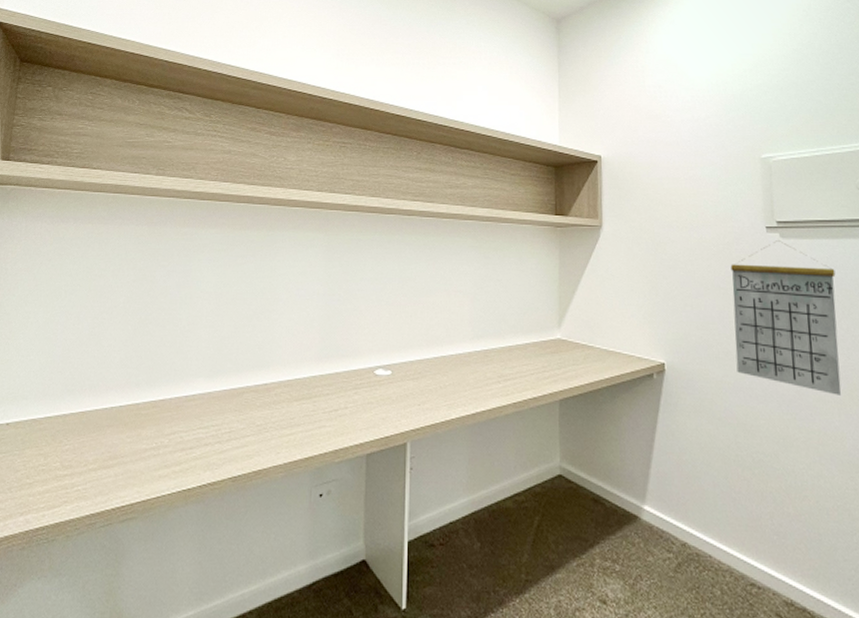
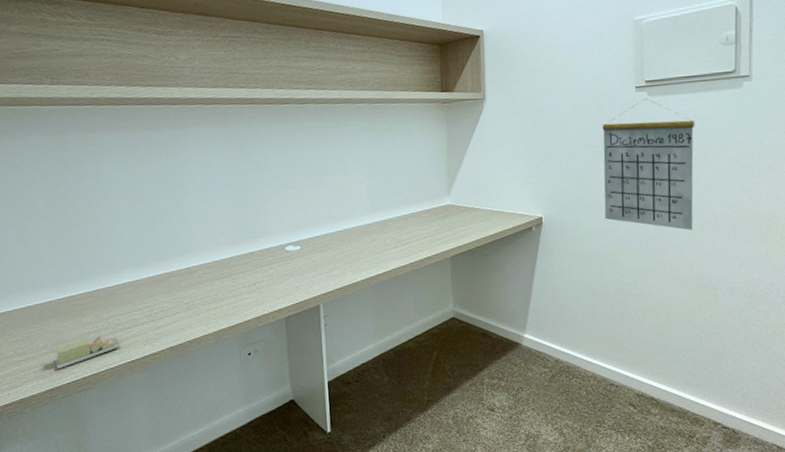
sticky notes: none [103,454,178,490] -> present [55,336,120,369]

